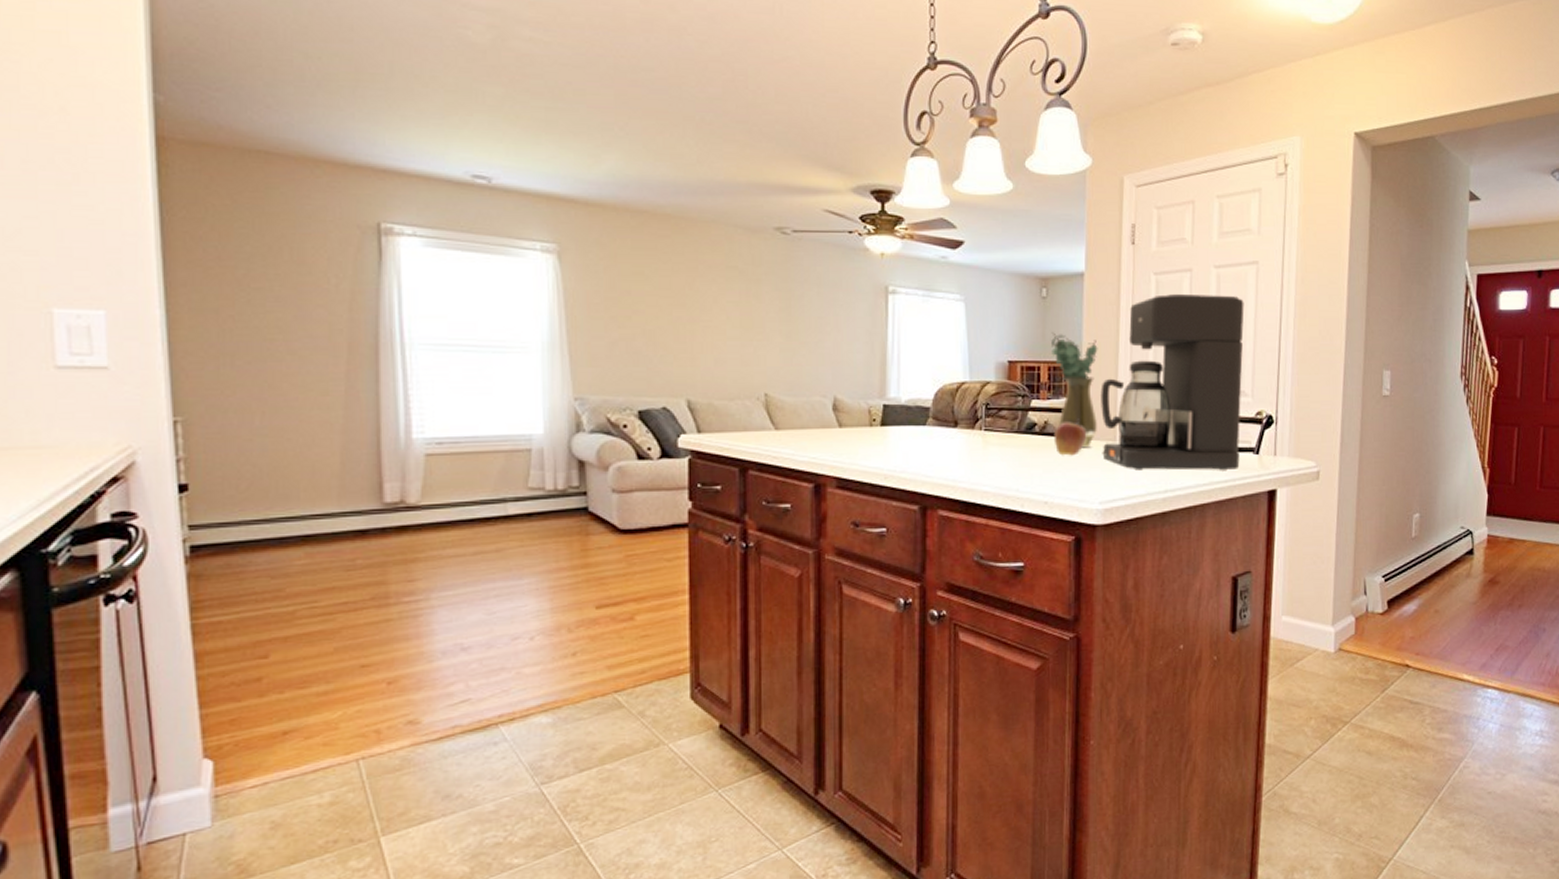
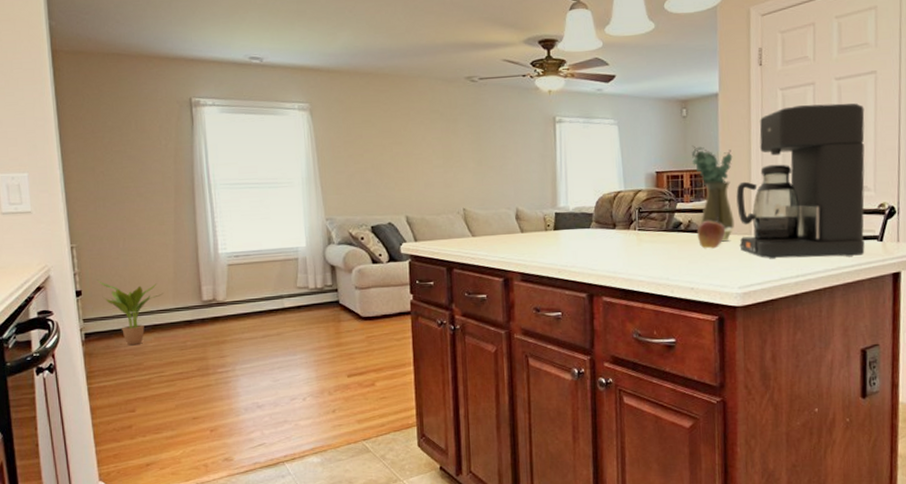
potted plant: none [214,469,323,564] -> present [96,279,164,346]

